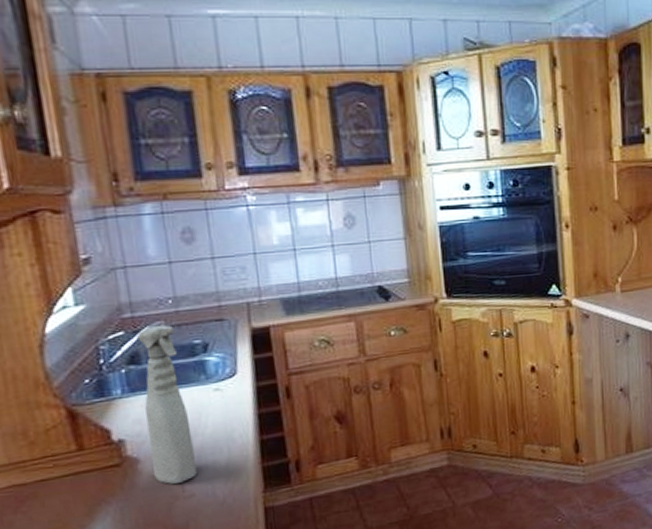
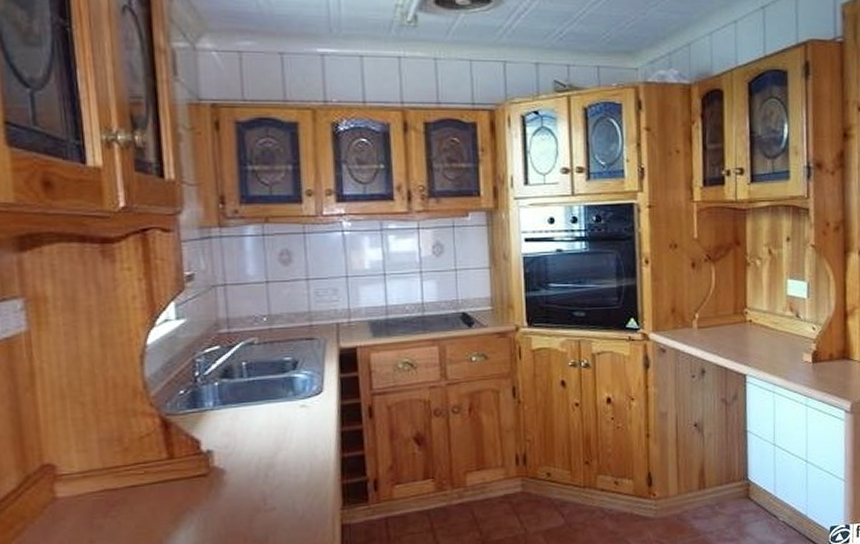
spray bottle: present [137,325,197,484] -> none [232,341,279,497]

